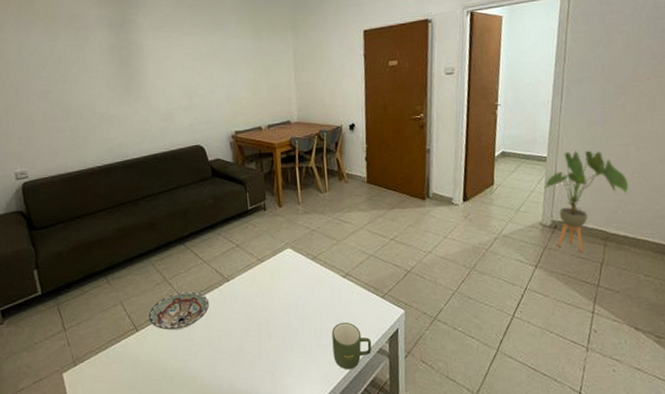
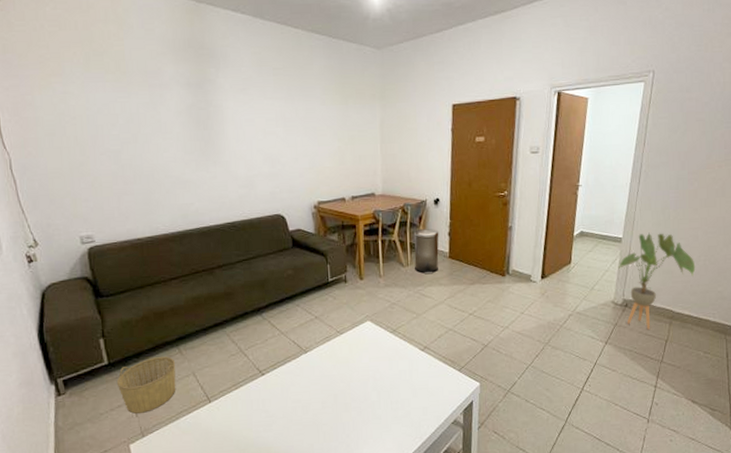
basket: none [49,286,105,343] -> present [116,356,176,414]
bowl: present [148,291,210,331] -> none [222,362,286,402]
pedal bin: none [331,154,357,200] -> present [414,229,439,274]
mug: present [331,322,372,370] -> none [408,394,447,441]

